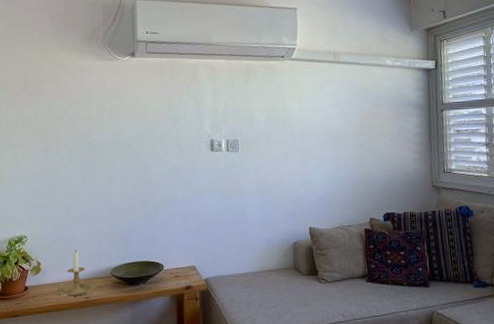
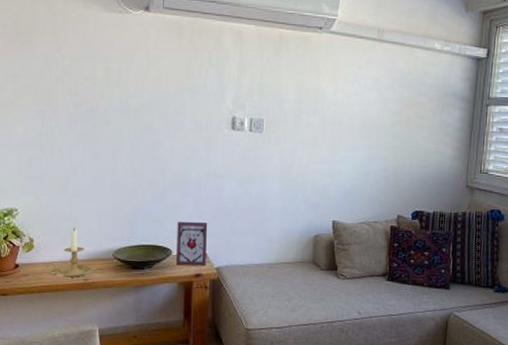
picture frame: none [167,236,195,279] -> present [176,221,208,266]

